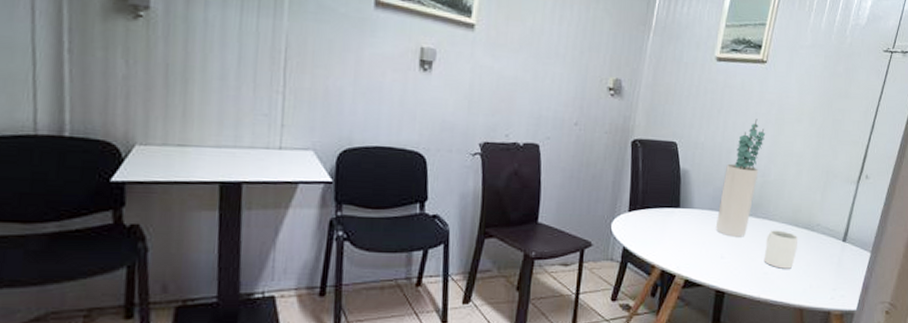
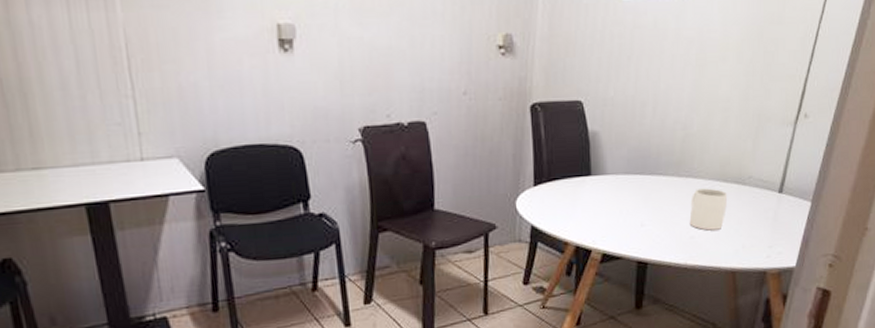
vase: present [715,119,766,237] -> none [632,62,685,202]

